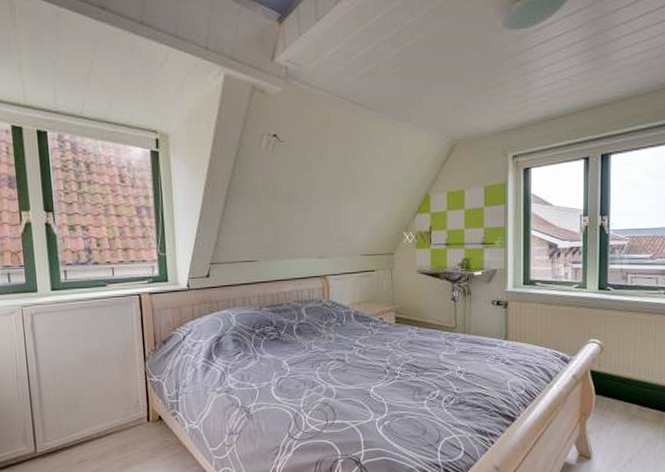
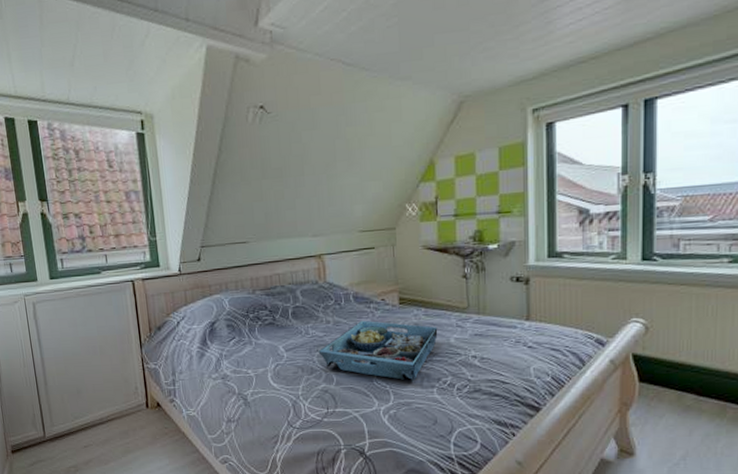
serving tray: none [320,337,429,395] -> present [318,320,438,382]

